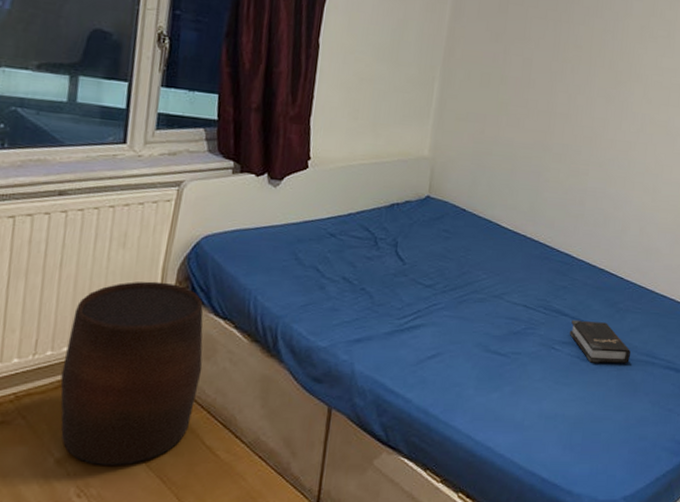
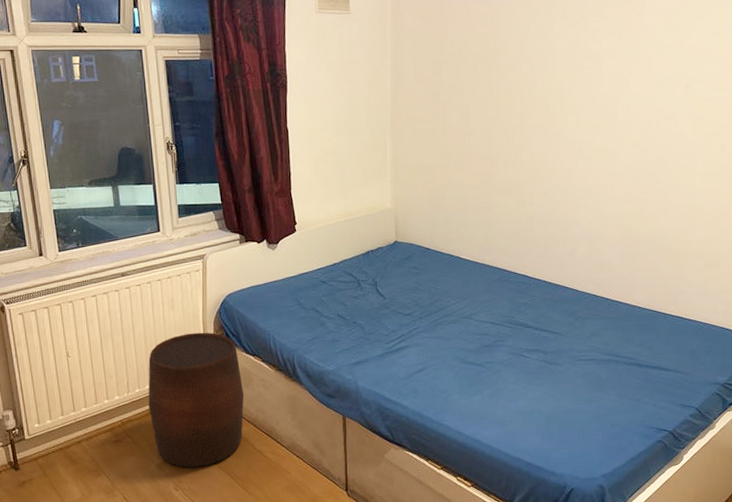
hardback book: present [569,319,631,363] -> none [535,330,594,365]

